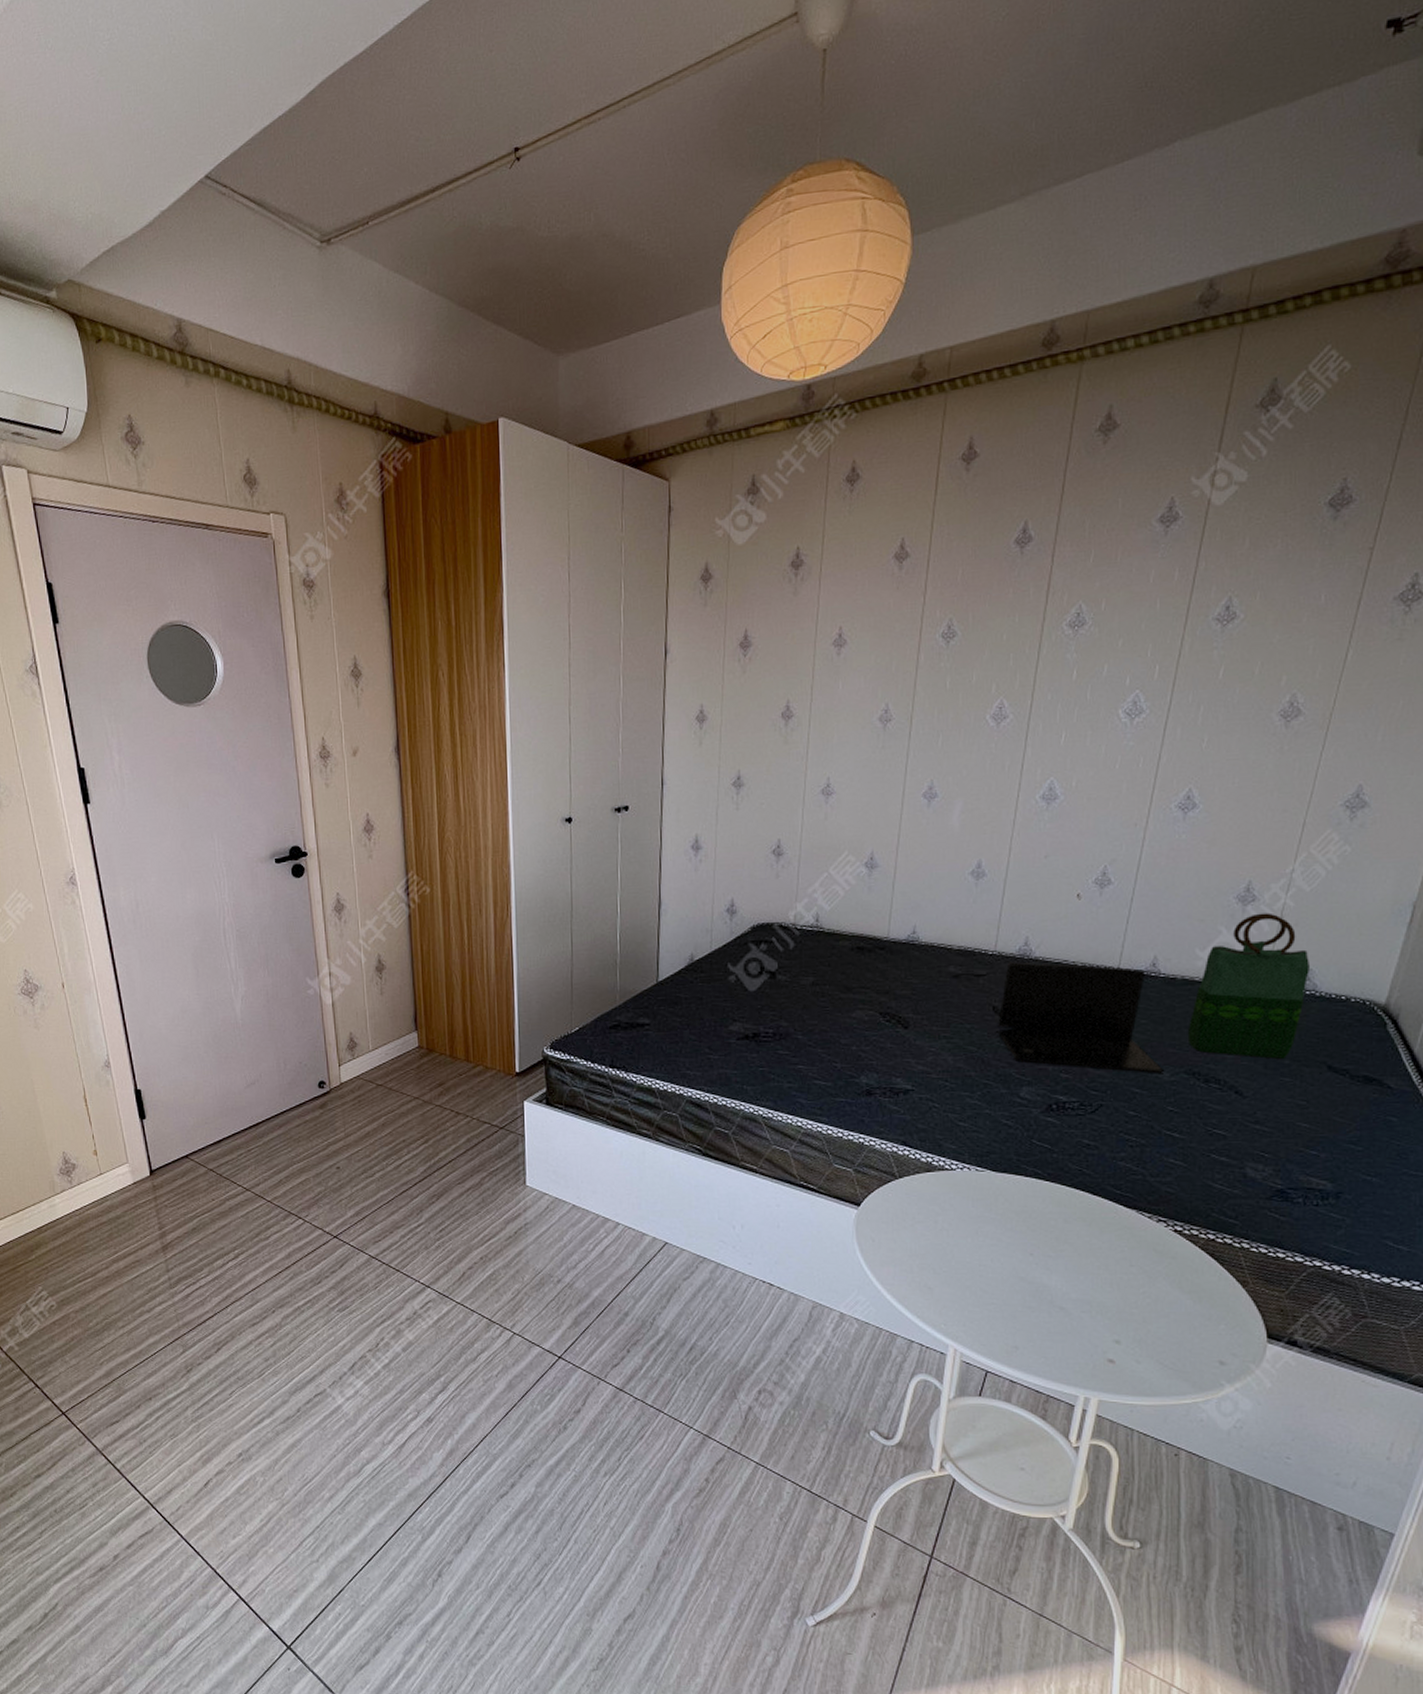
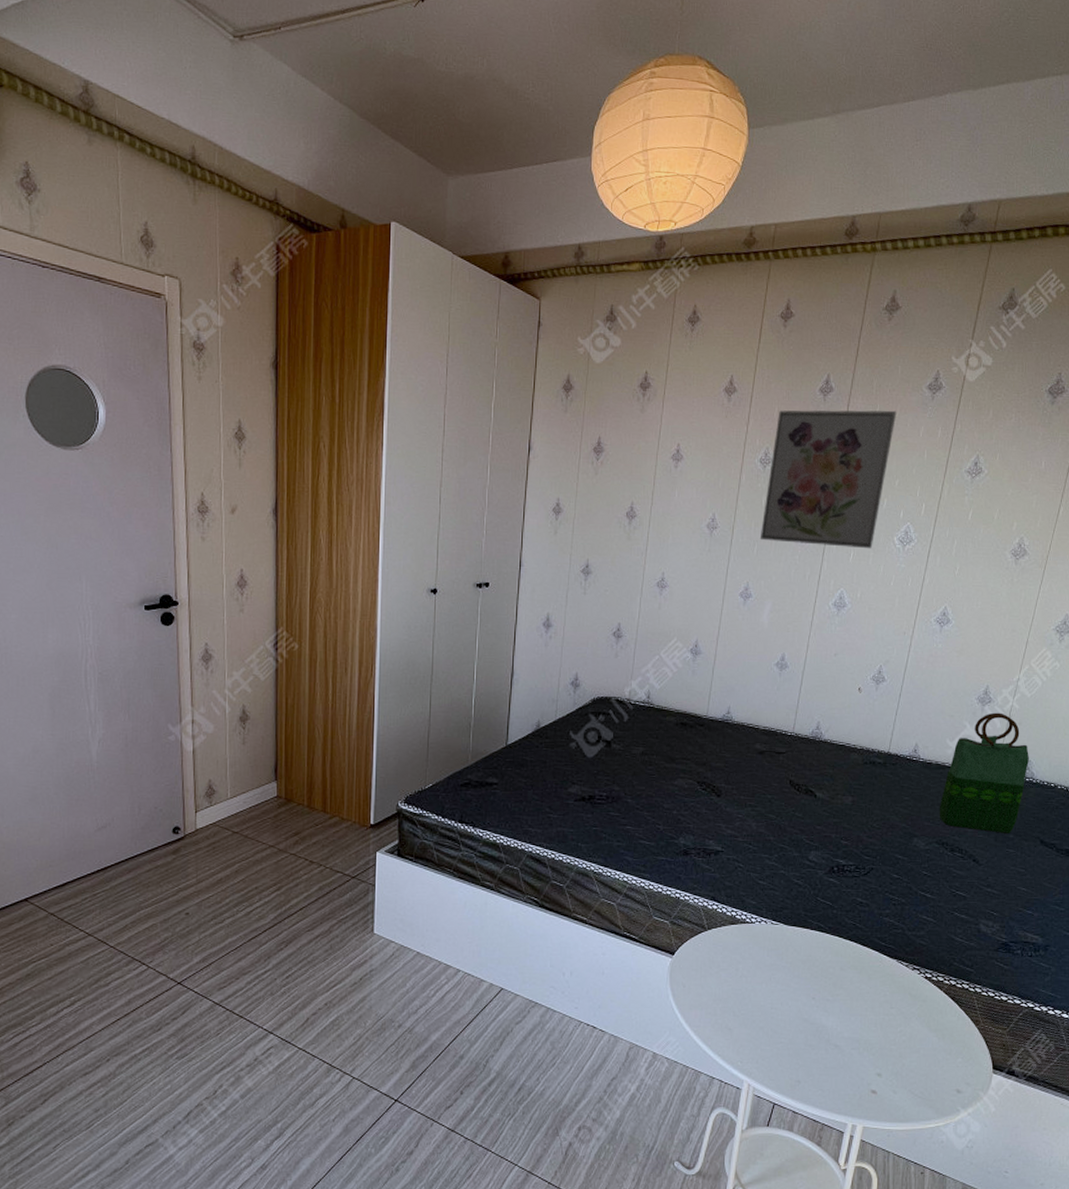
wall art: none [945,554,1118,730] -> present [759,410,897,549]
laptop: present [998,962,1163,1075] -> none [793,743,920,844]

